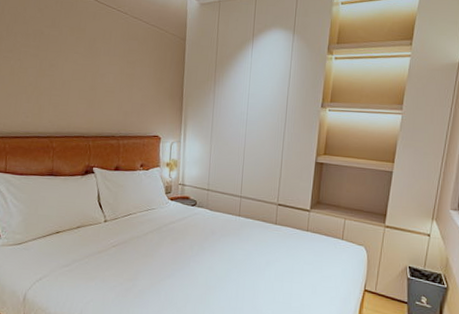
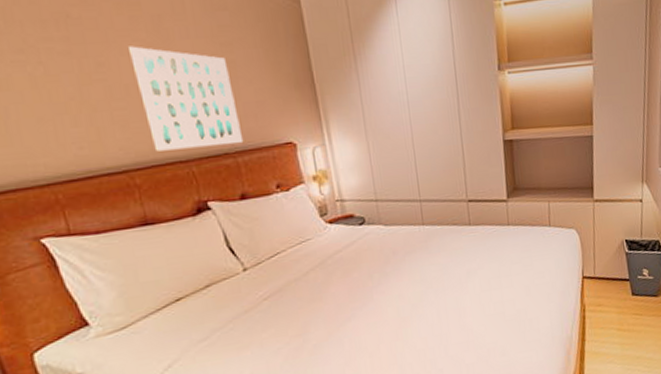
wall art: none [69,56,129,131] -> present [127,46,244,152]

